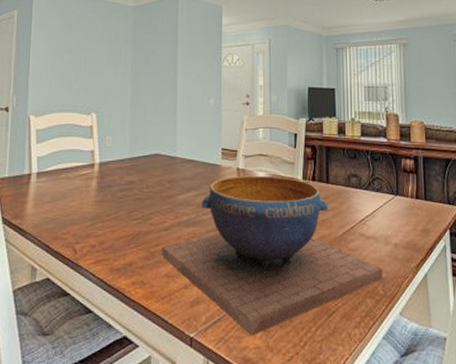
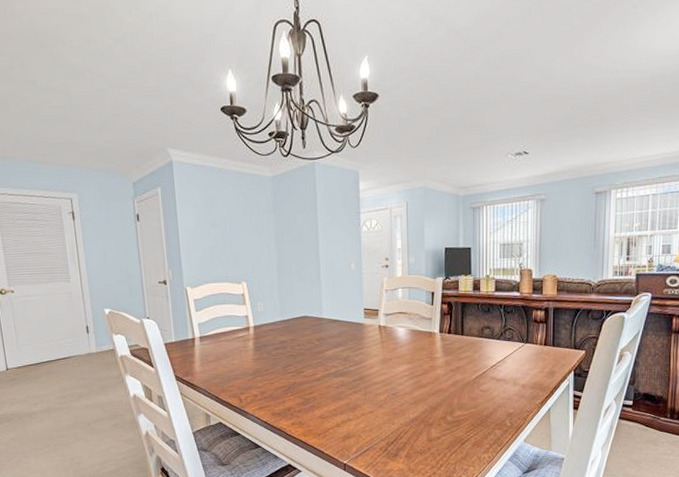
decorative bowl: present [162,175,383,336] -> none [315,330,511,461]

